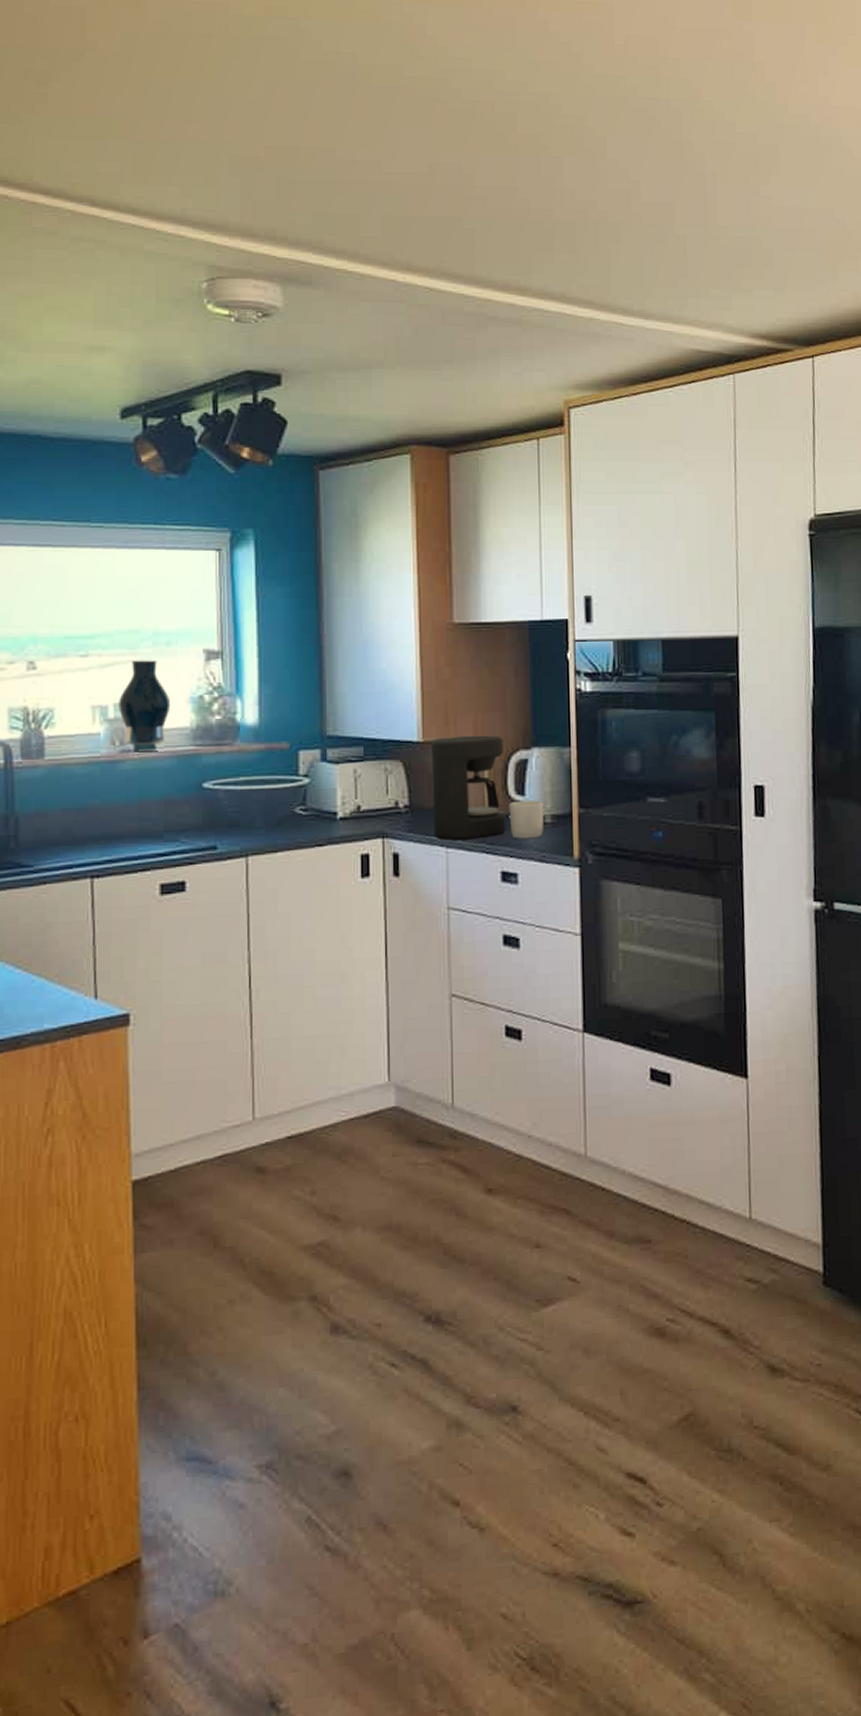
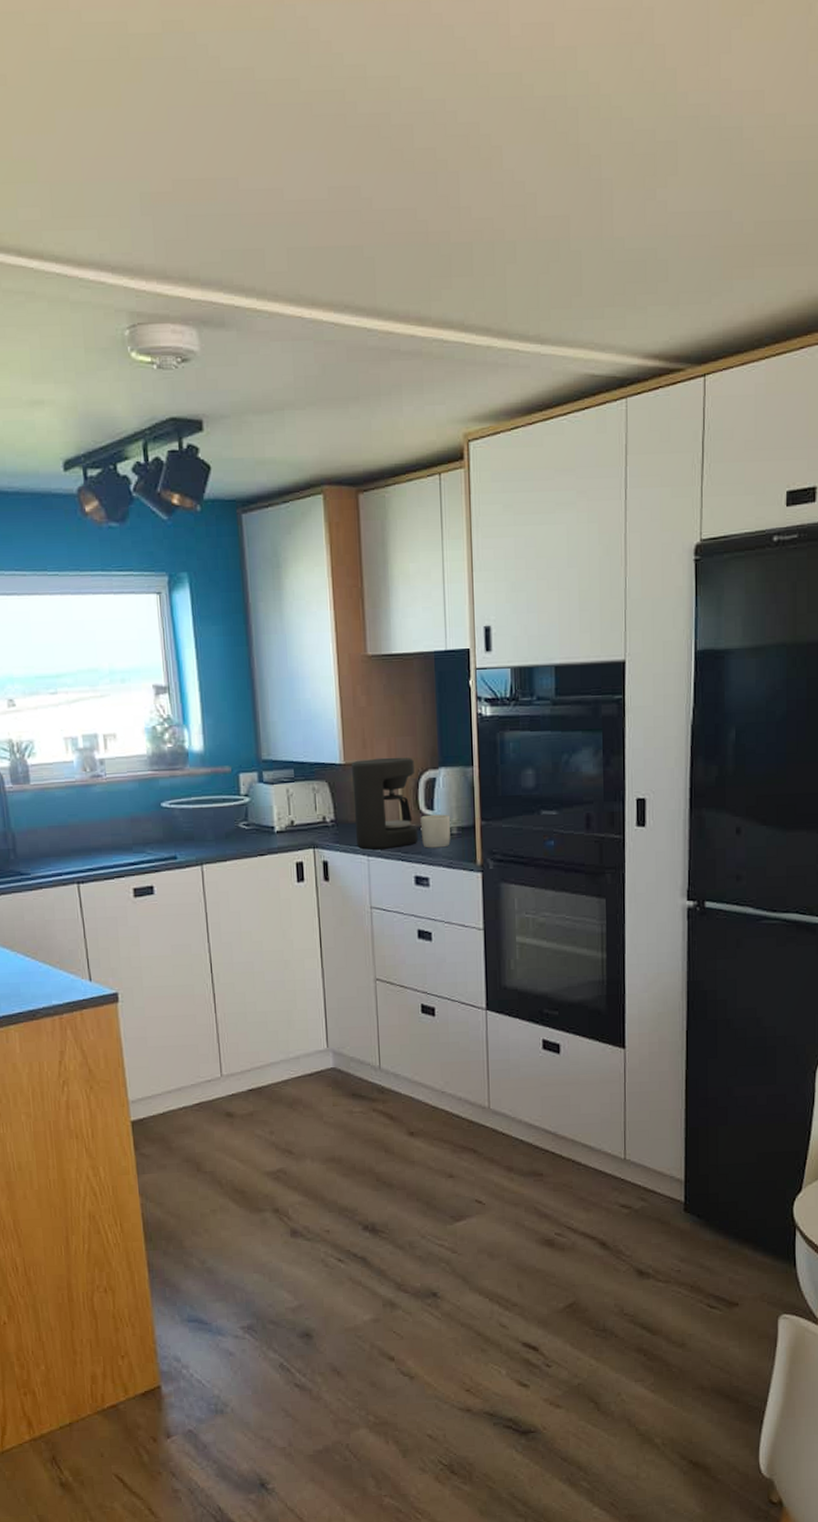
vase: present [118,660,171,751] -> none [86,695,130,776]

